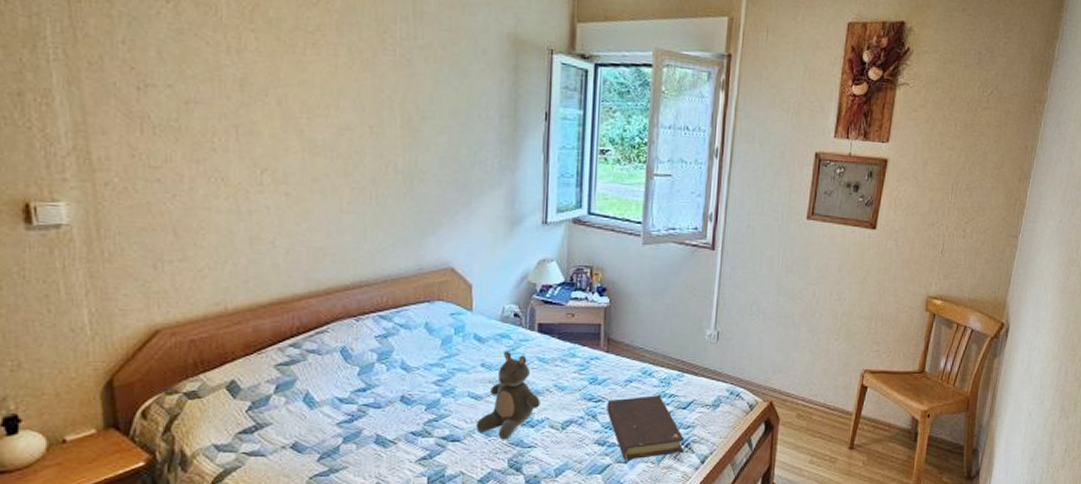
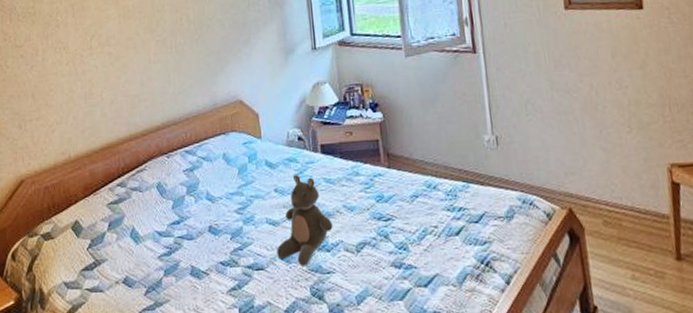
book: present [607,395,684,461] -> none [396,209,485,284]

